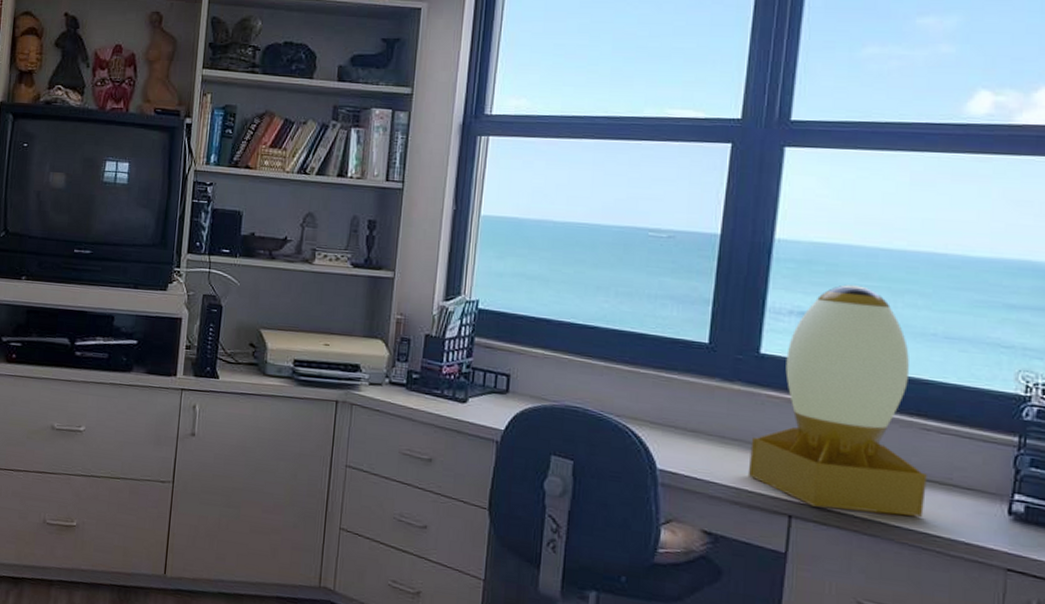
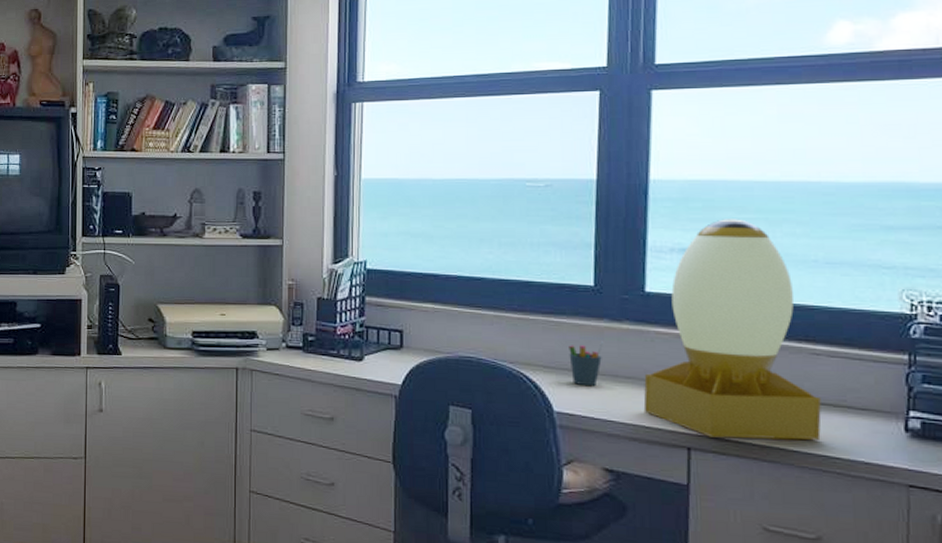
pen holder: none [677,401,713,446] -> present [569,342,603,387]

